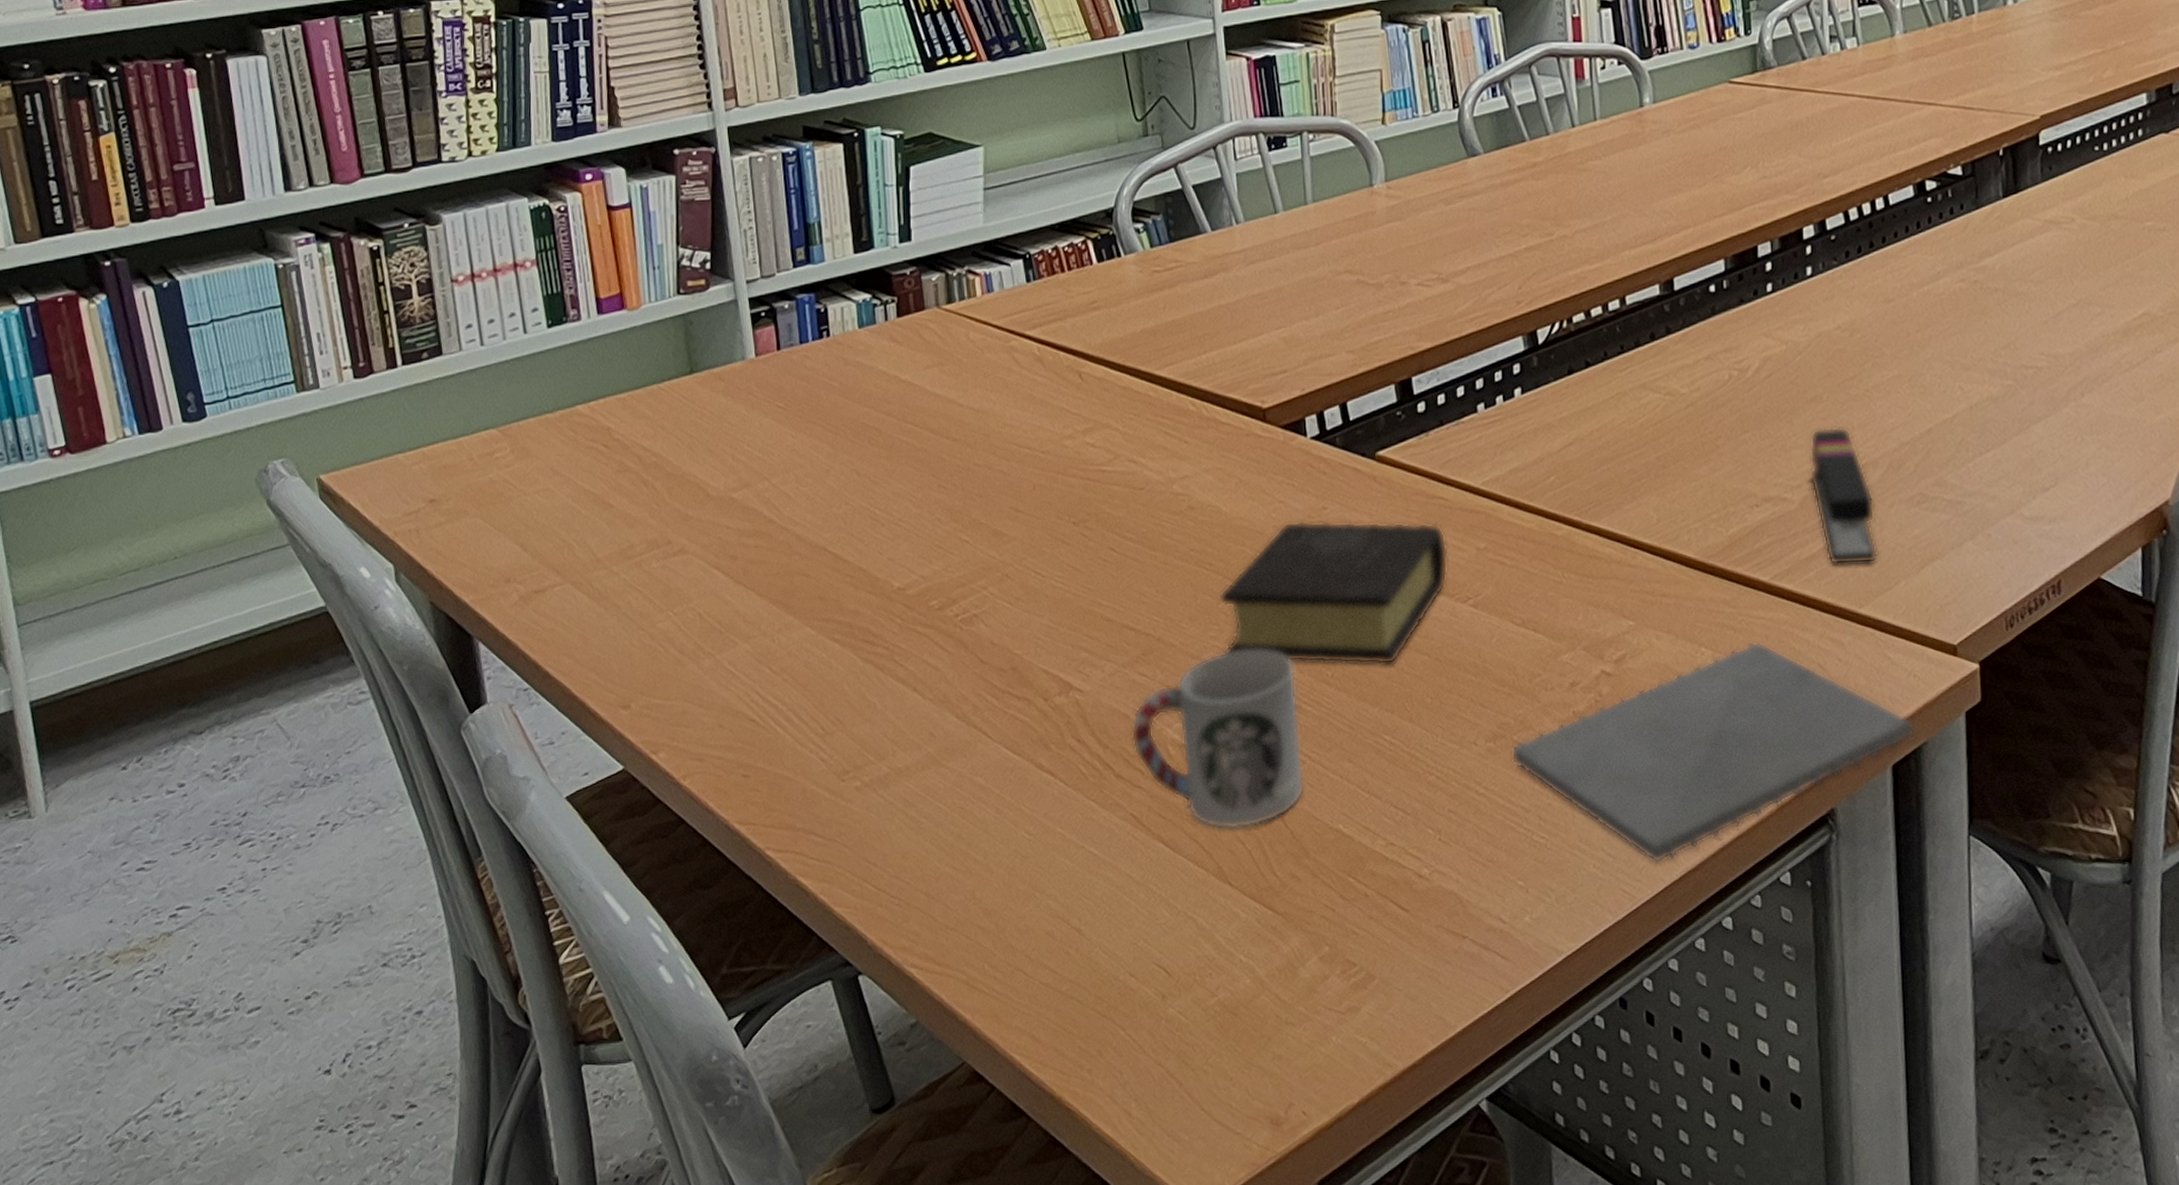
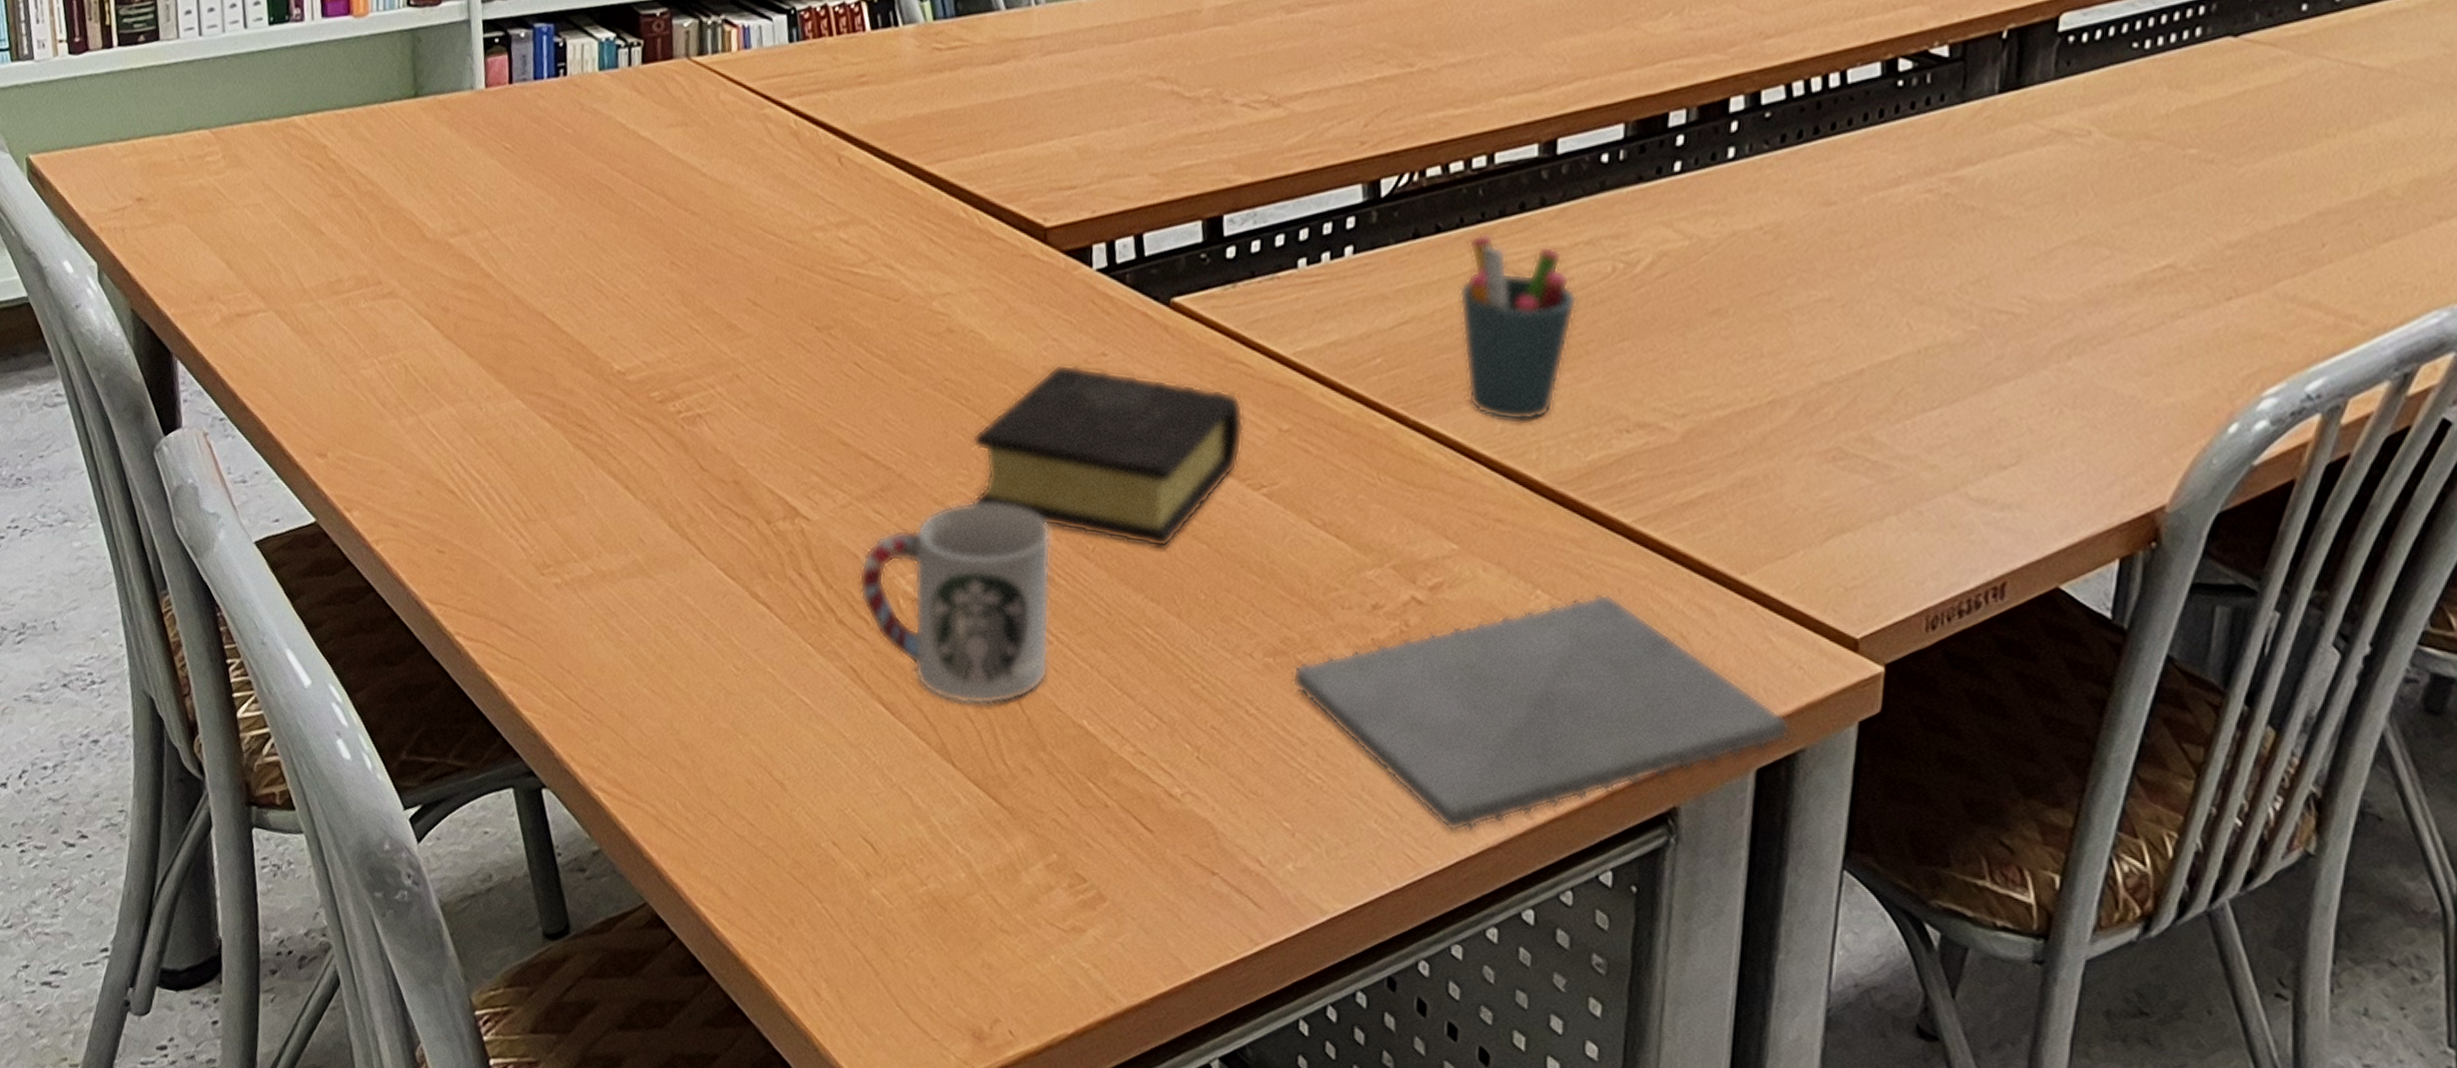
pen holder: none [1610,362,1705,512] -> present [1458,233,1578,422]
stapler: present [1809,426,1879,565] -> none [1698,349,1777,524]

